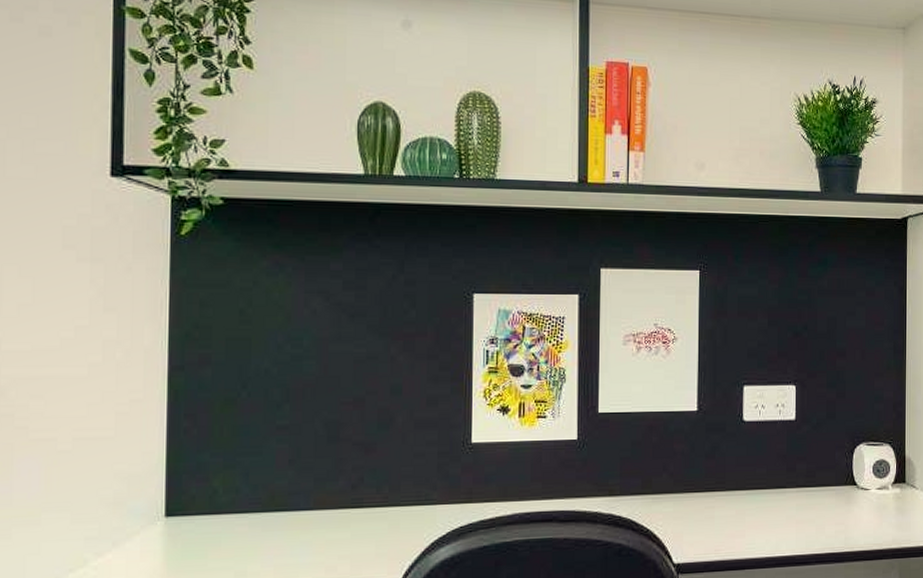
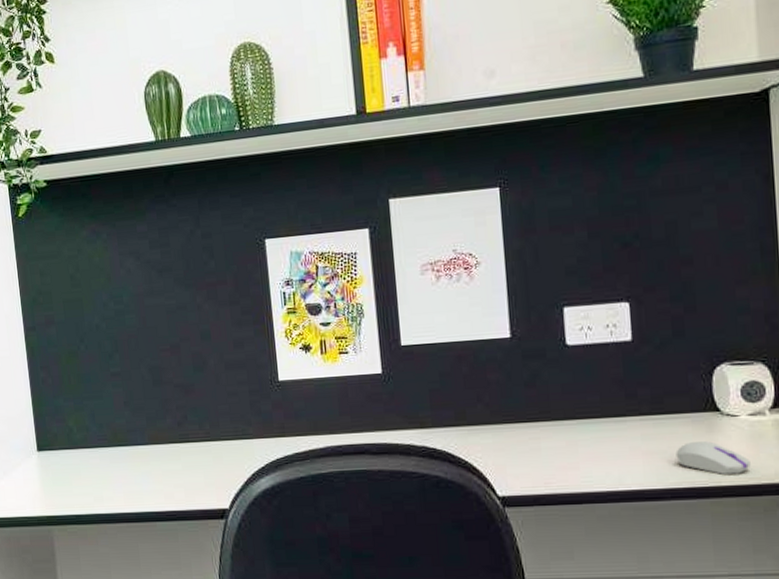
computer mouse: none [821,512,876,541] -> present [675,441,751,474]

